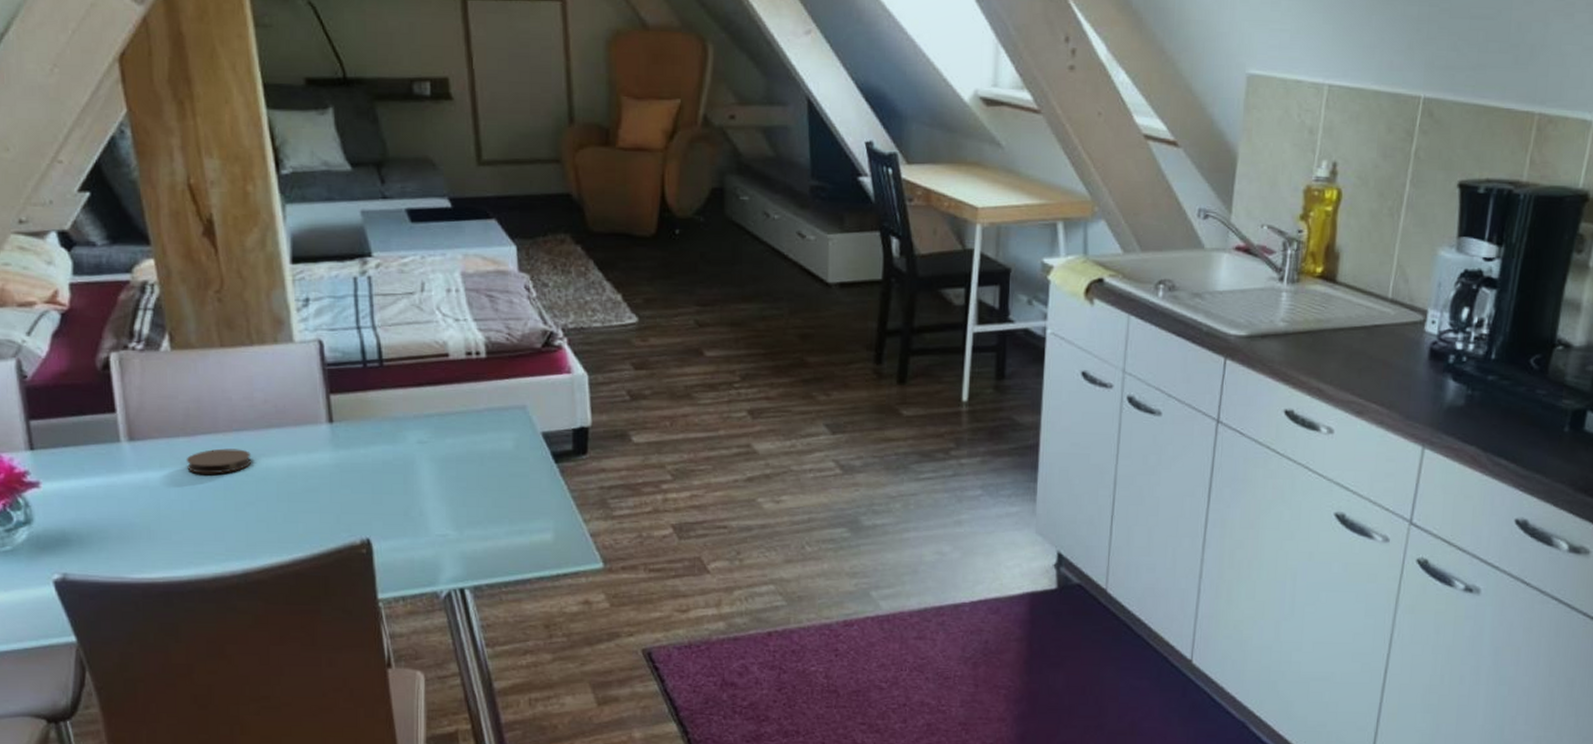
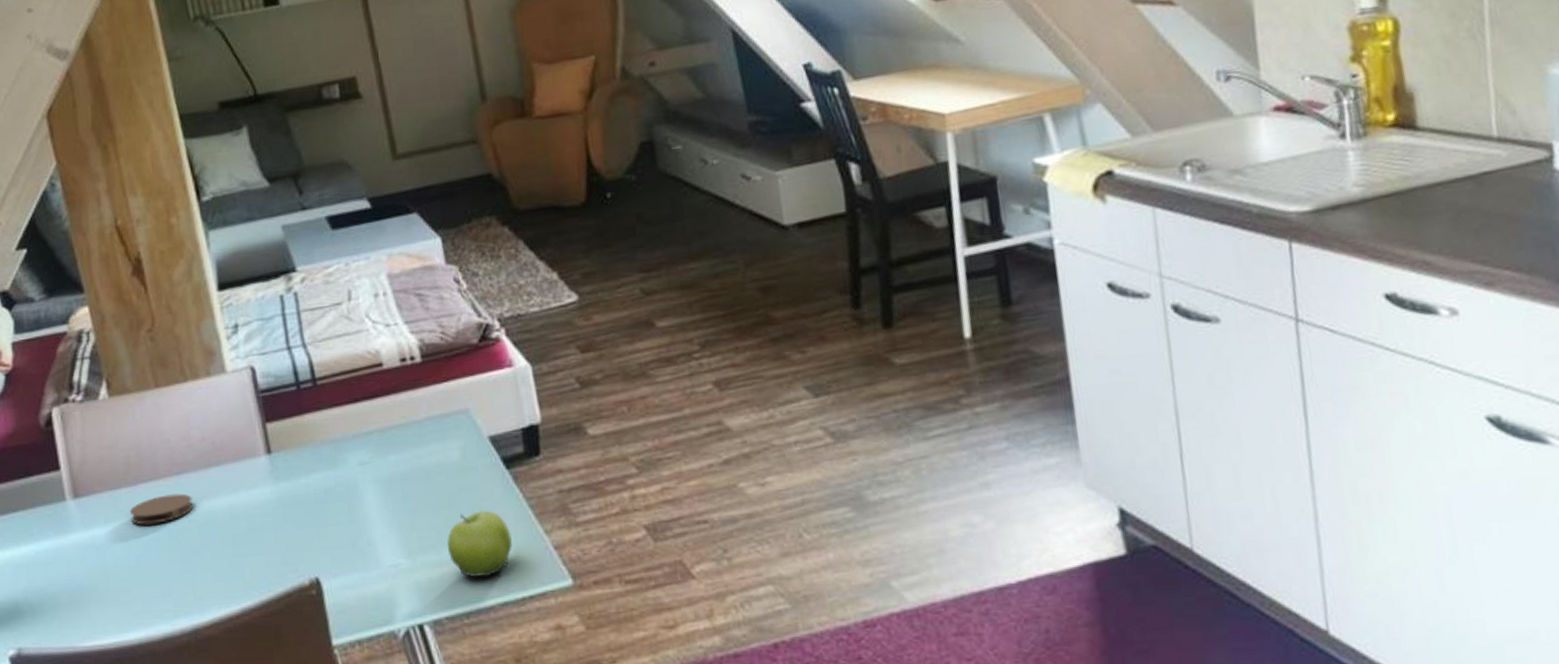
fruit: none [494,496,553,554] -> present [447,510,512,577]

